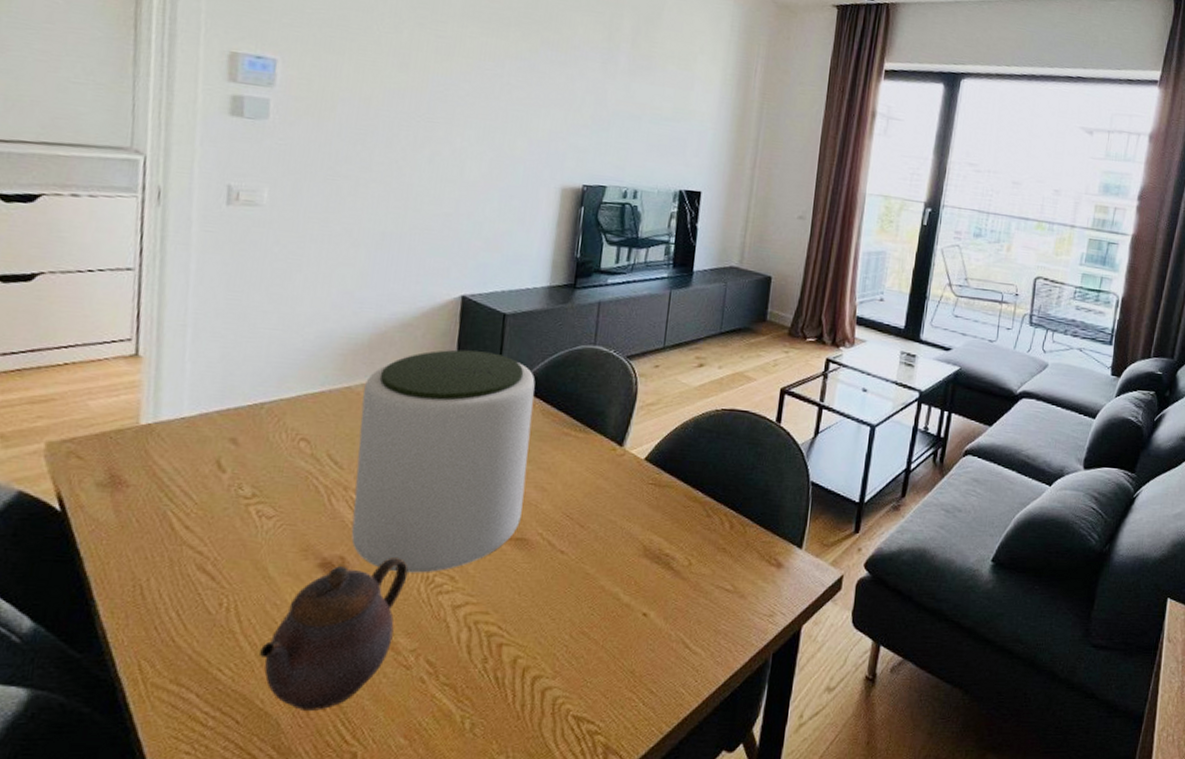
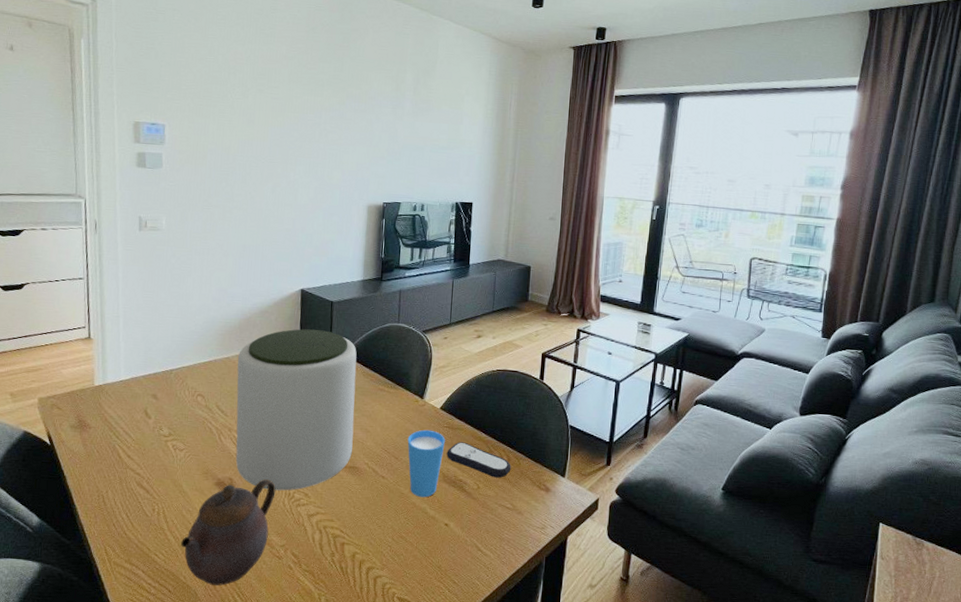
cup: none [598,487,649,579] -> present [407,429,445,498]
remote control: none [650,503,734,551] -> present [446,442,511,478]

